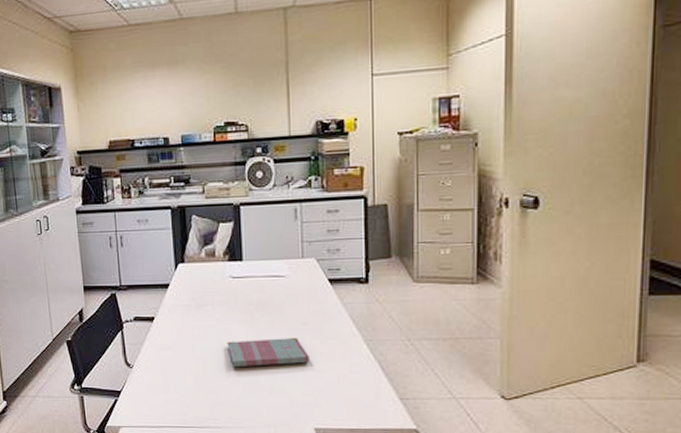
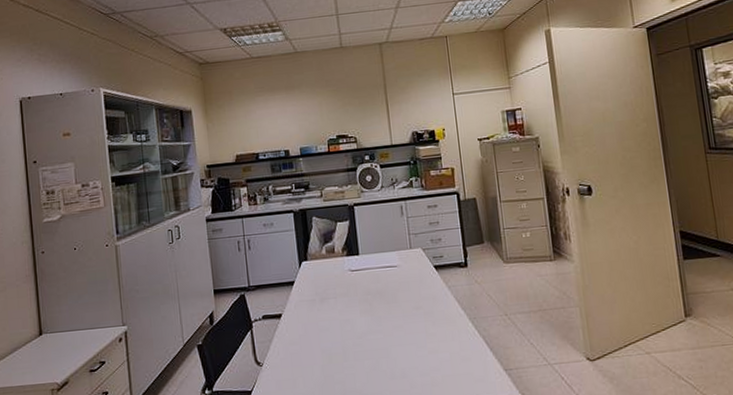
binder: present [227,337,309,368] -> none [349,321,424,356]

